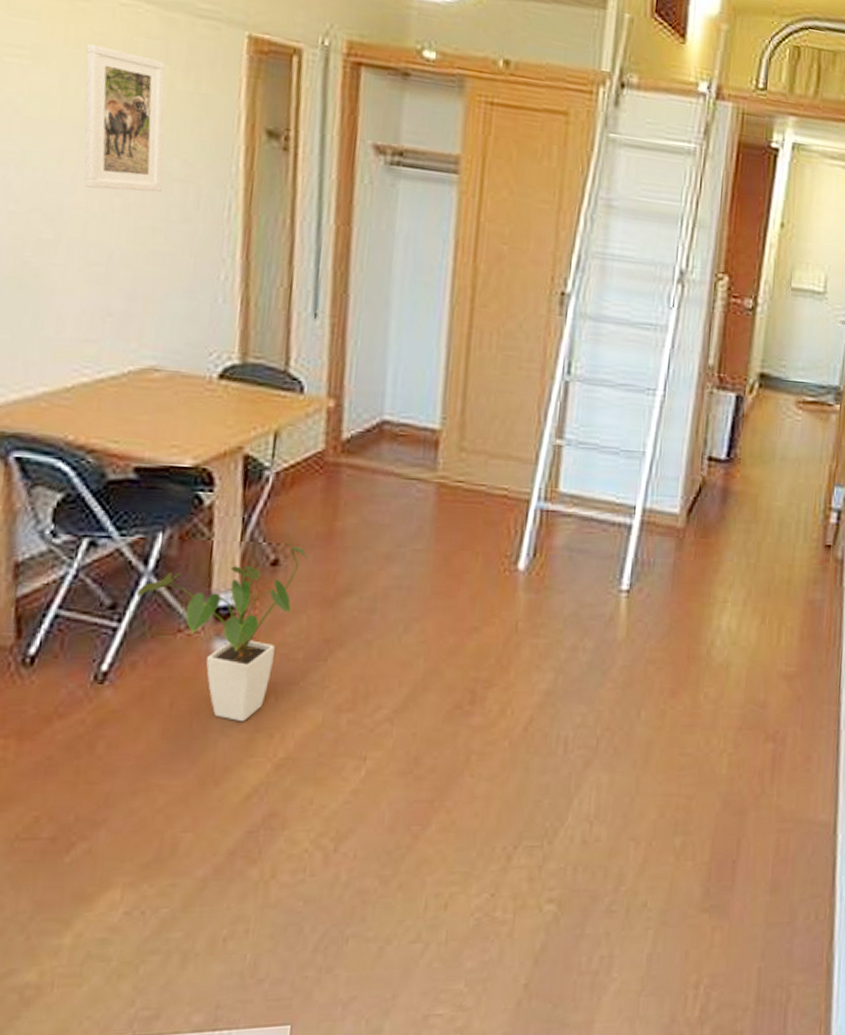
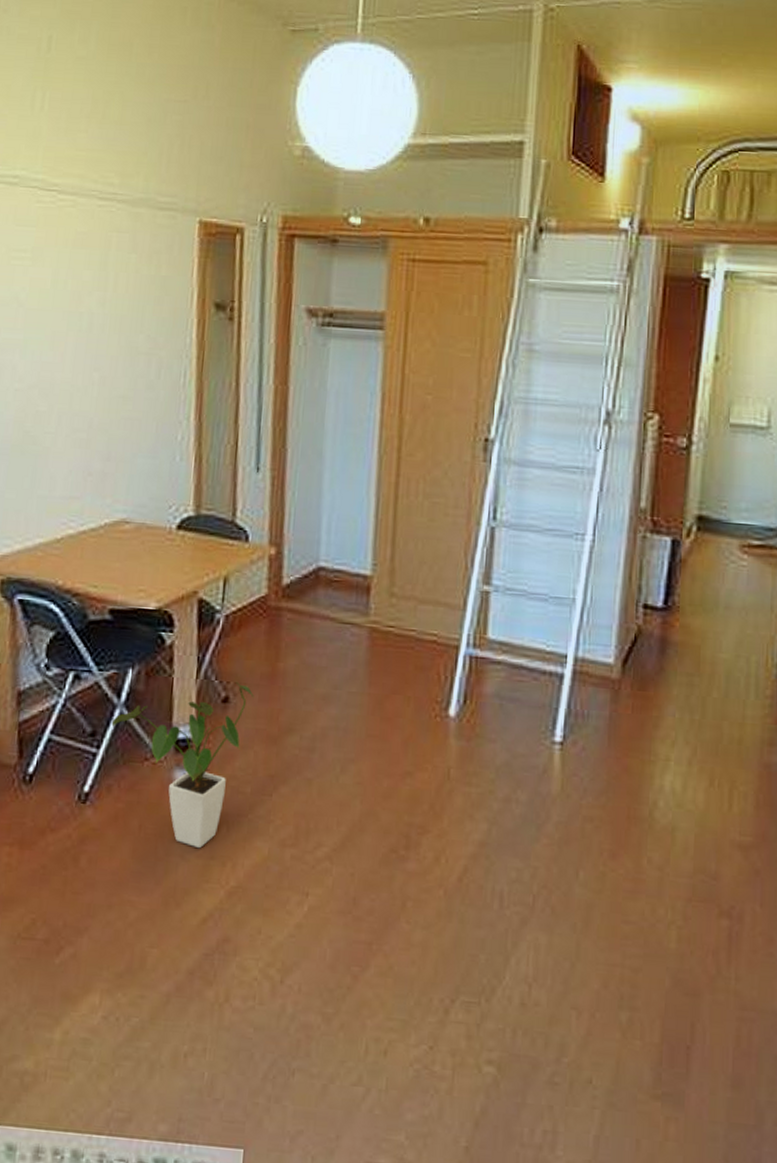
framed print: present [84,44,165,192] -> none [70,243,133,366]

